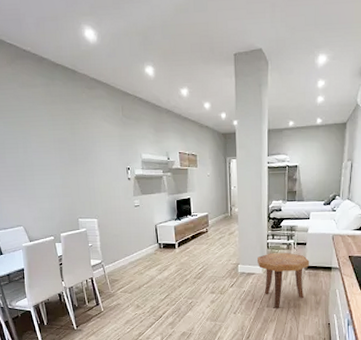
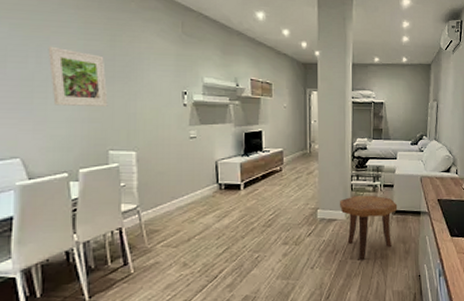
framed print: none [30,138,75,185] -> present [48,46,108,106]

